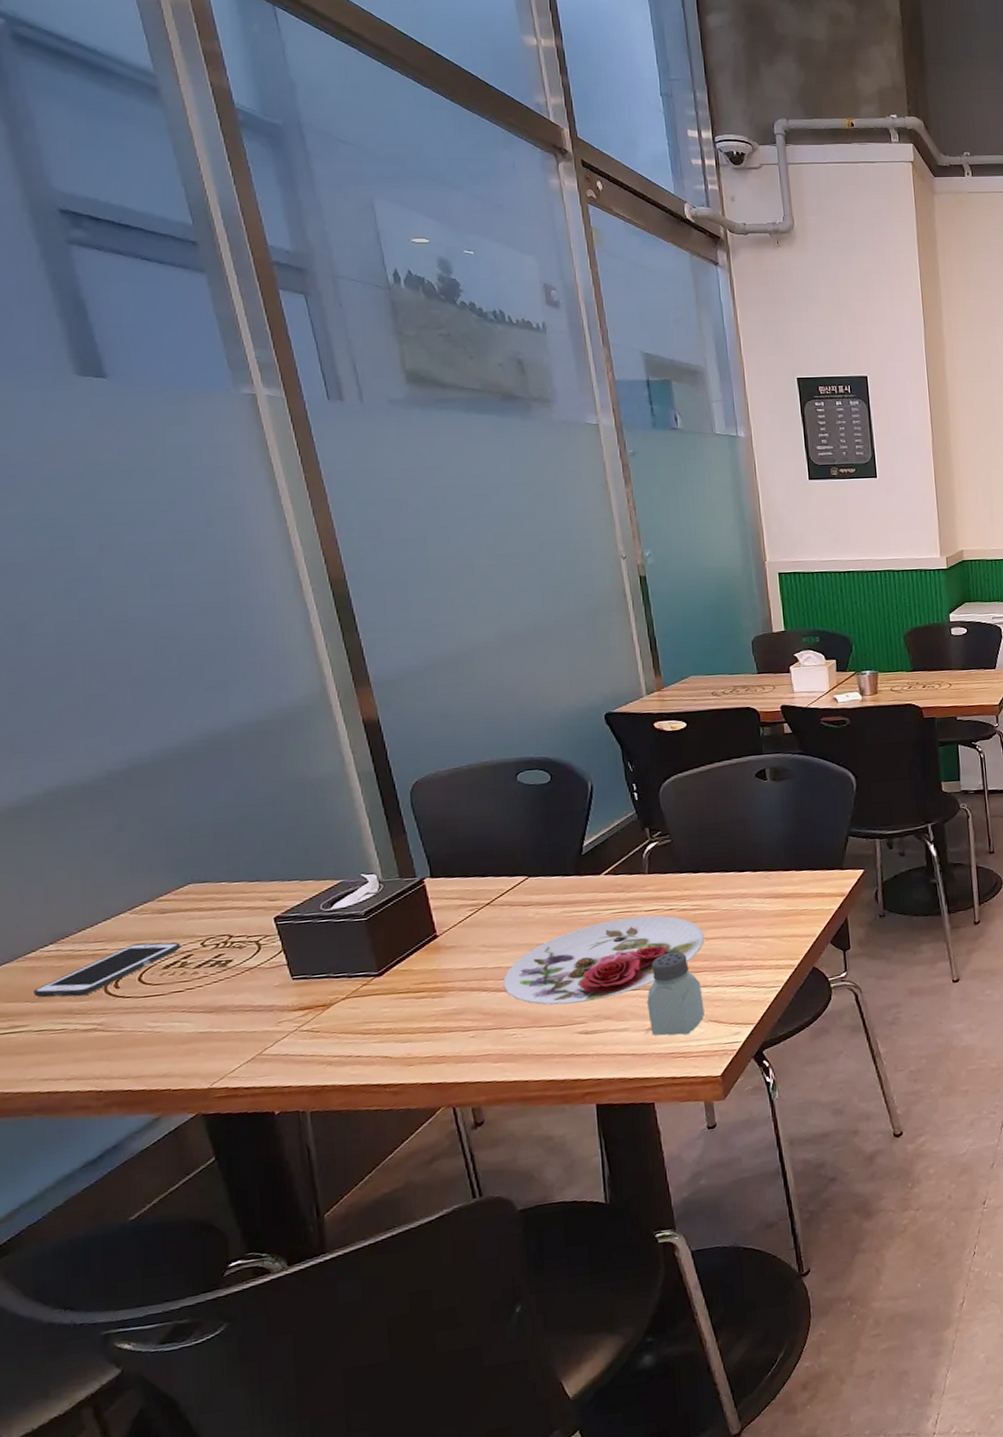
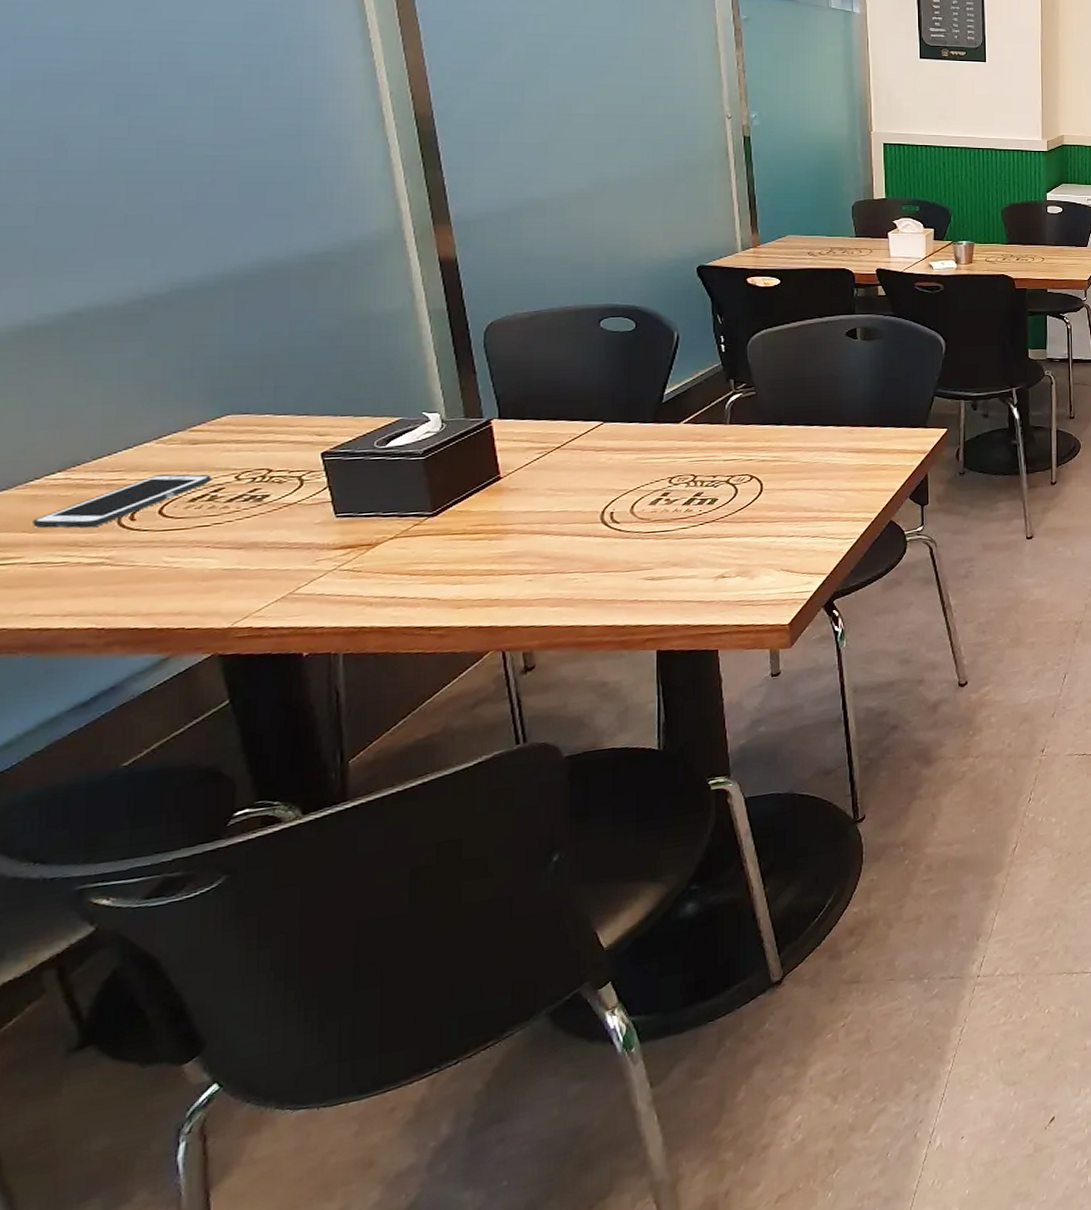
plate: present [503,915,704,1005] -> none [568,465,782,551]
saltshaker: present [647,951,705,1036] -> none [718,501,777,584]

